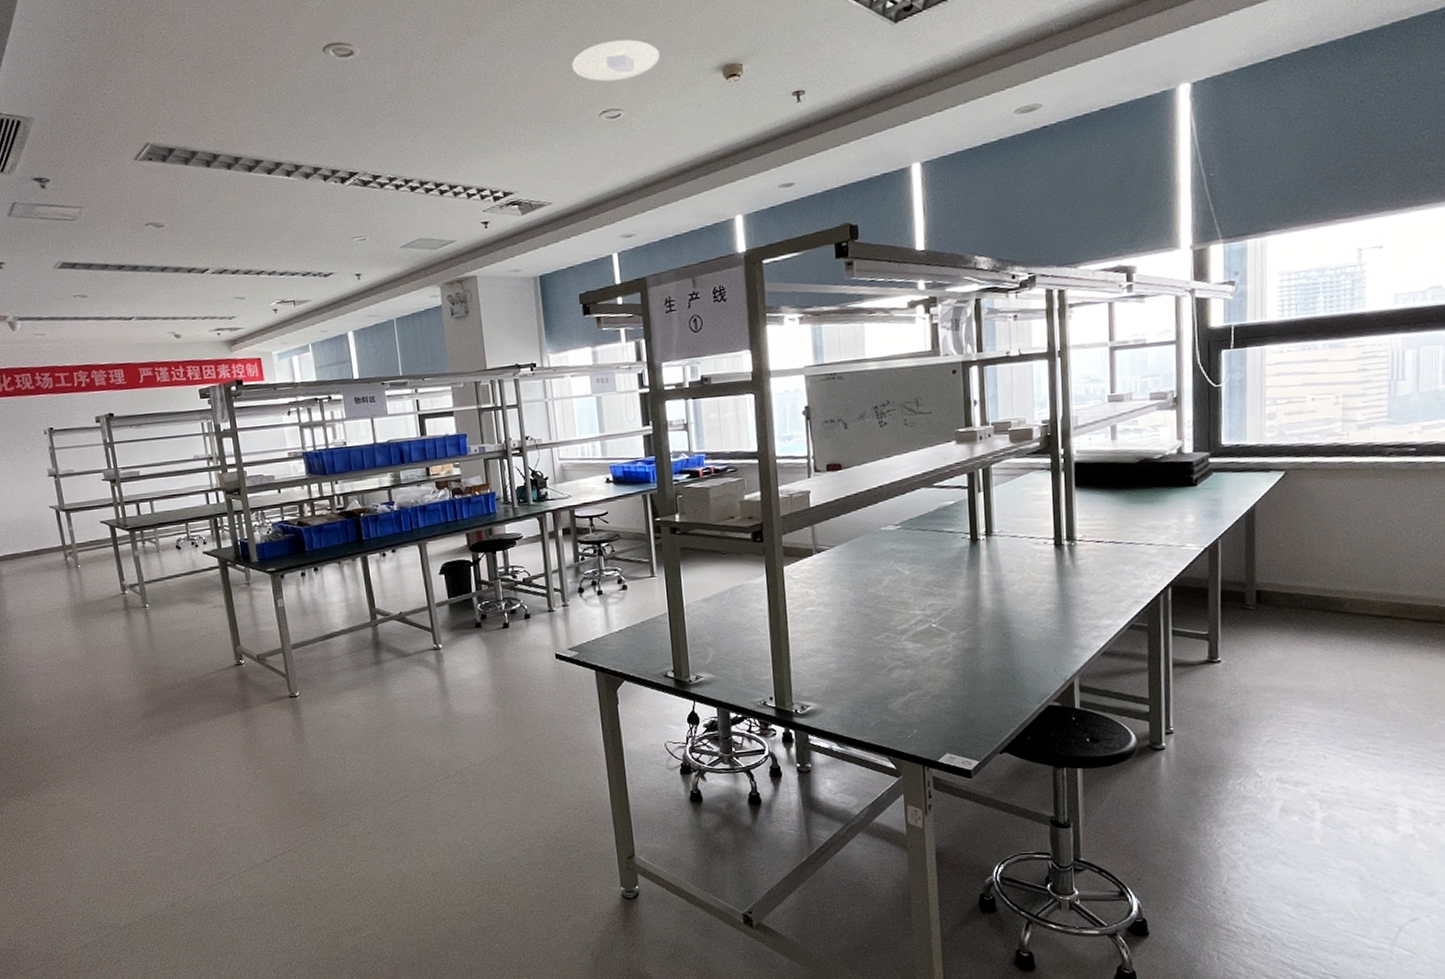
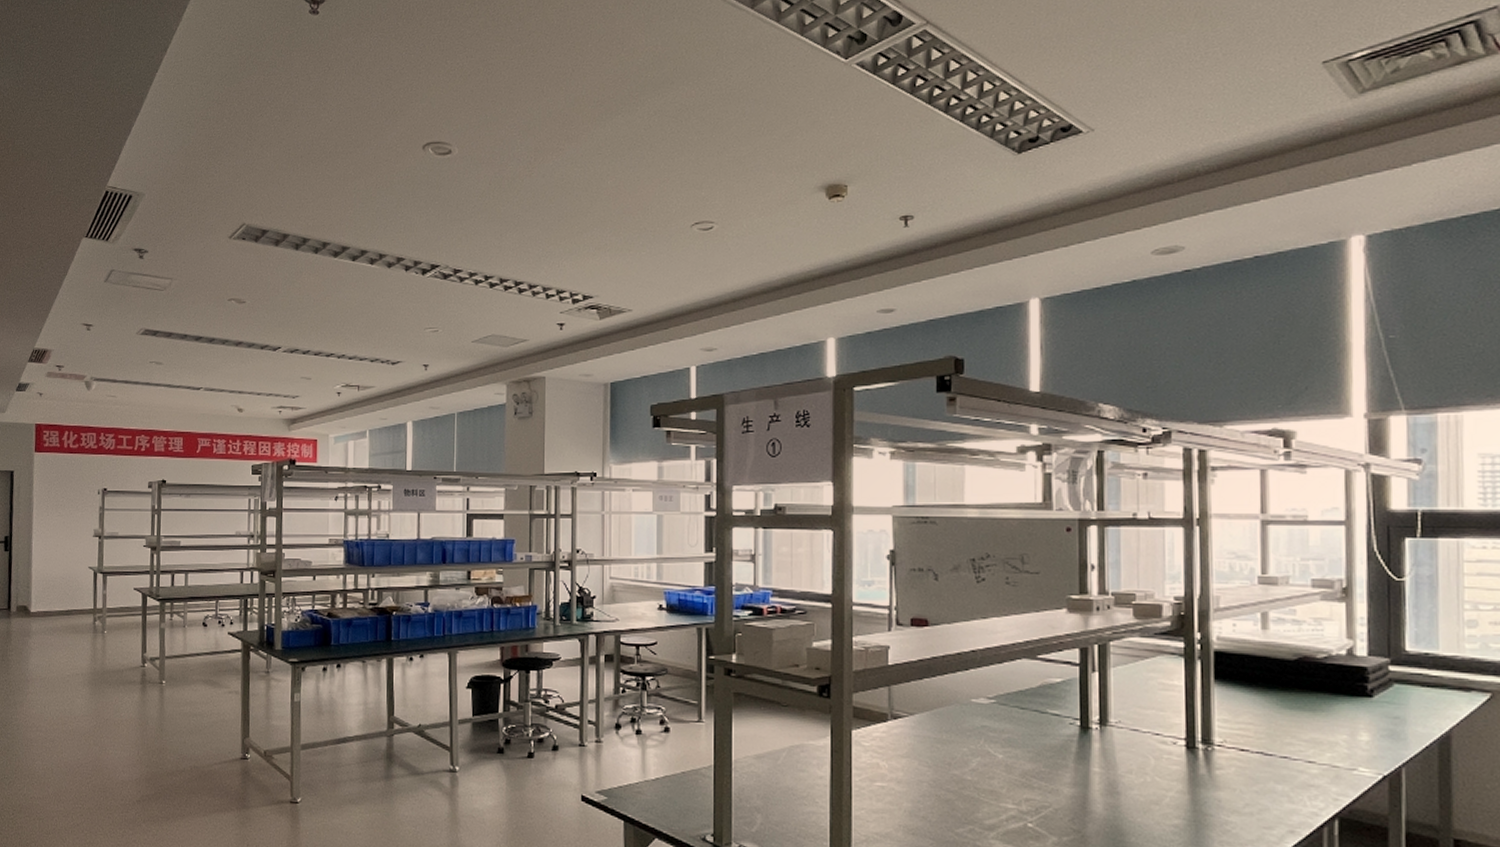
recessed light: present [572,39,660,82] -> none [668,154,760,194]

